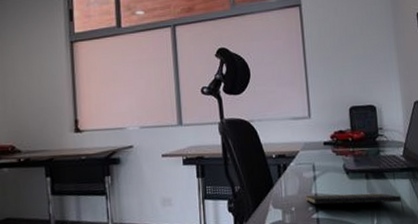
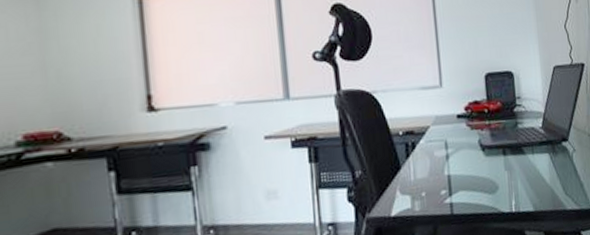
notepad: present [306,193,404,213] -> none [438,170,544,191]

